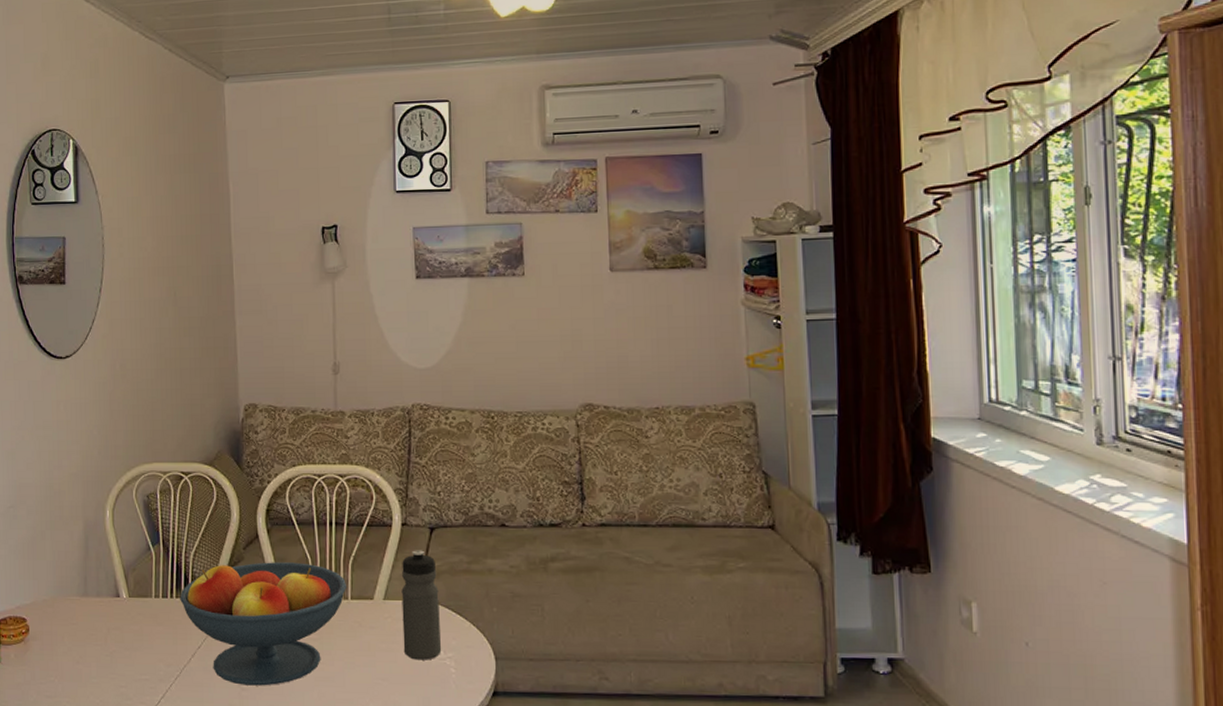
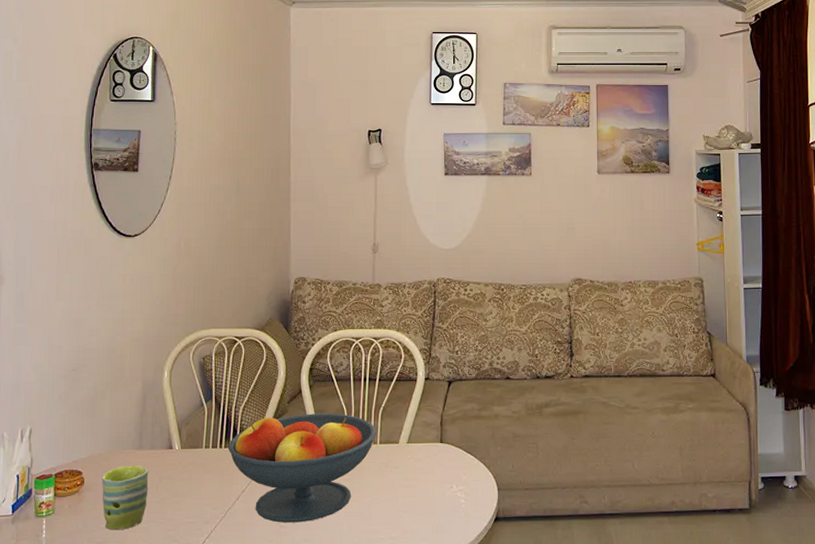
mug: none [47,613,97,685] -> present [101,464,149,531]
water bottle: present [401,550,442,660] -> none [422,400,454,494]

